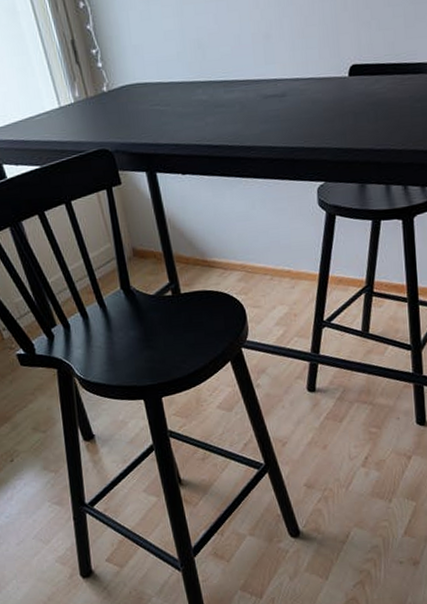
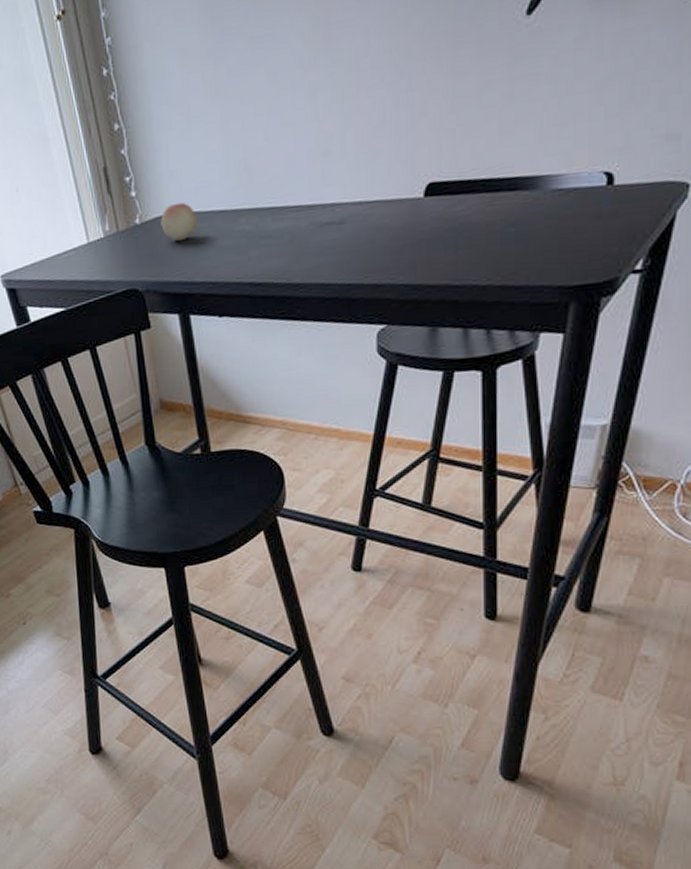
fruit: none [126,73,159,108] -> present [160,202,197,242]

